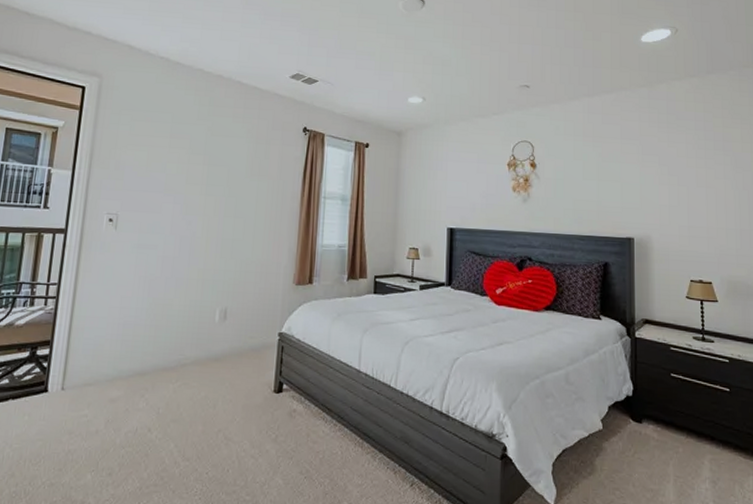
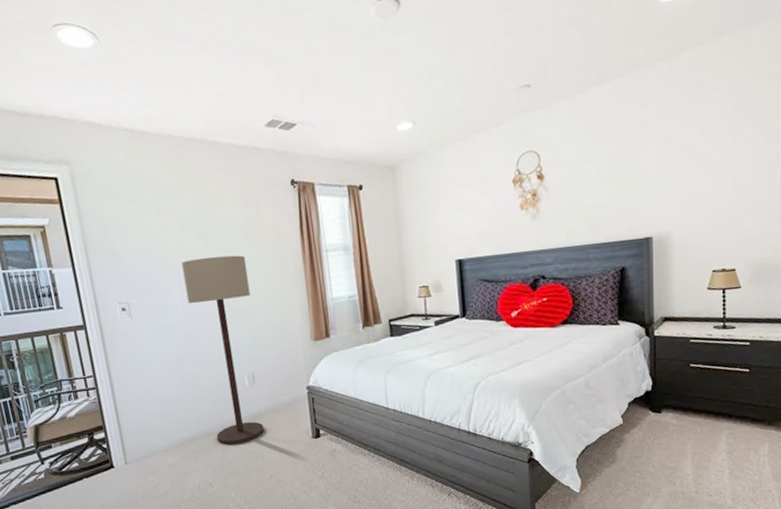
floor lamp: none [170,183,245,386] -> present [181,255,265,445]

